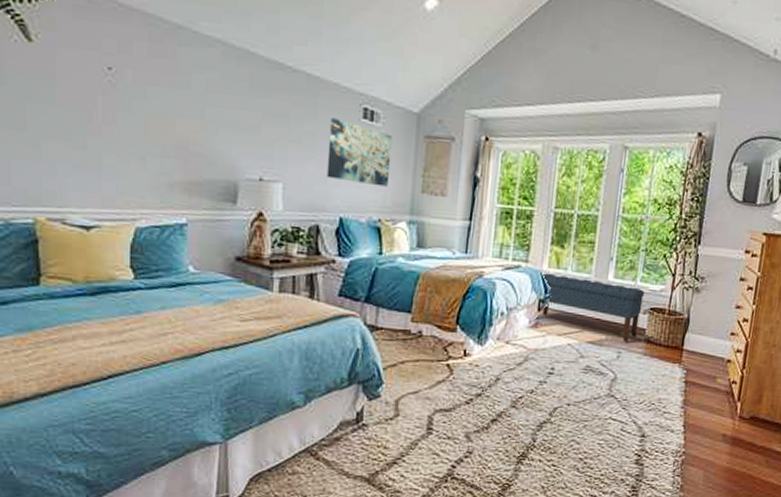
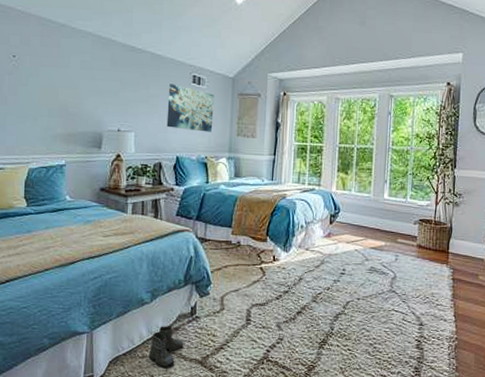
boots: none [300,434,347,485] -> present [148,325,184,367]
bench: present [542,273,645,342] -> none [333,194,415,247]

